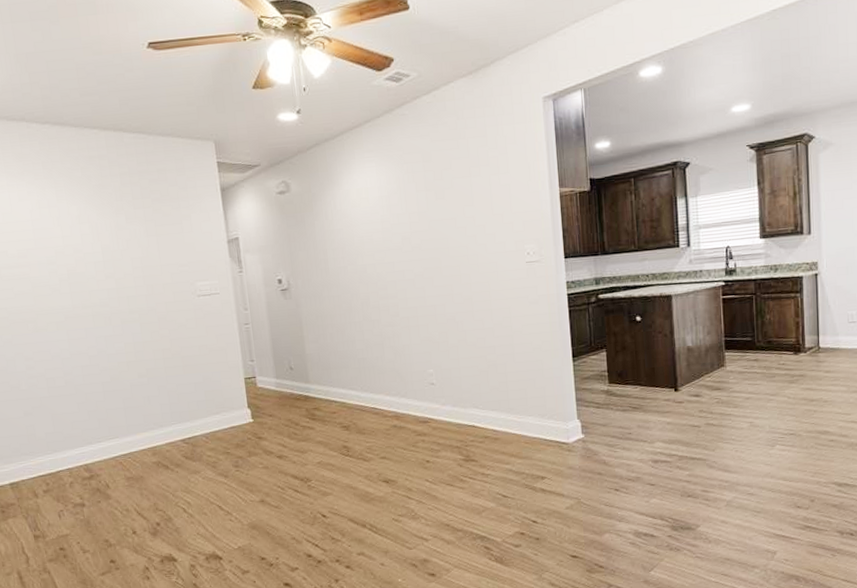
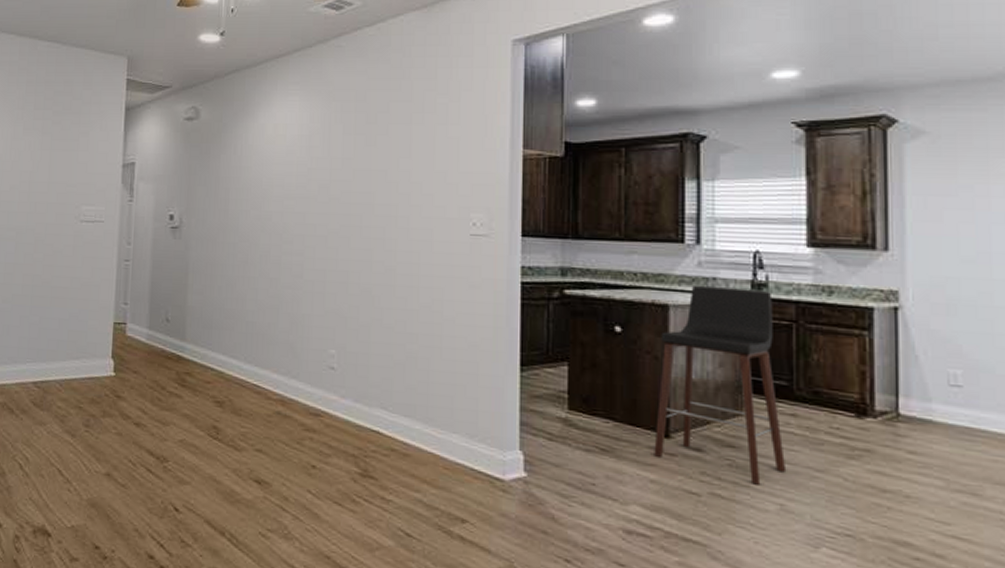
bar stool: none [668,275,753,412] -> present [654,285,787,485]

